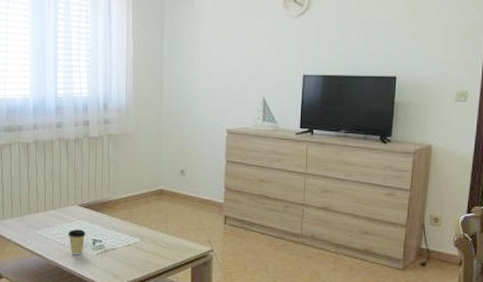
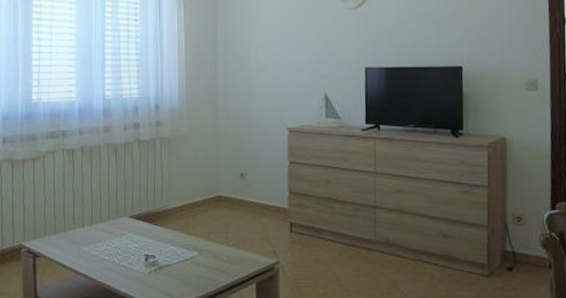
coffee cup: present [68,229,86,255] -> none [117,244,137,274]

